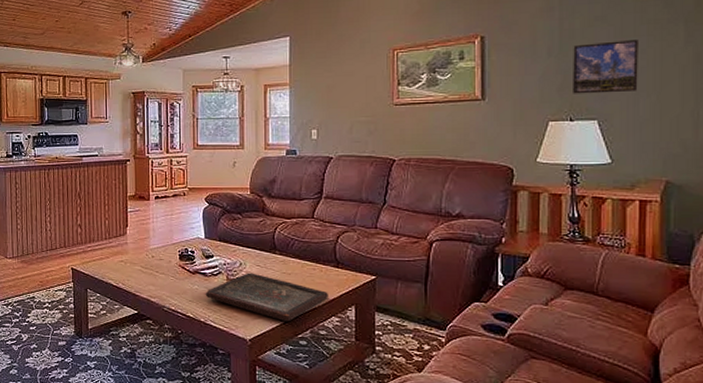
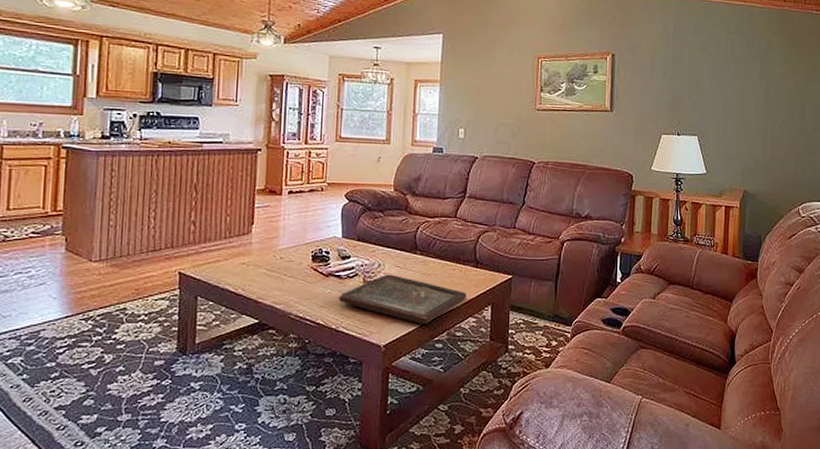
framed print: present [573,40,638,94] -> none [681,69,728,114]

